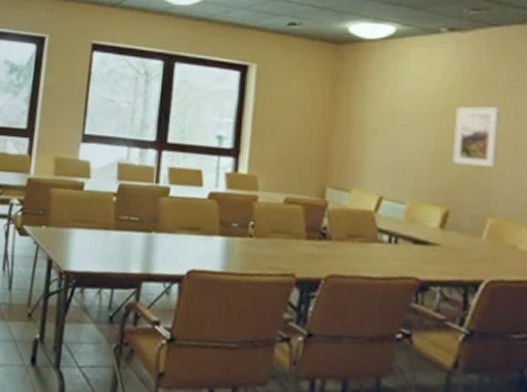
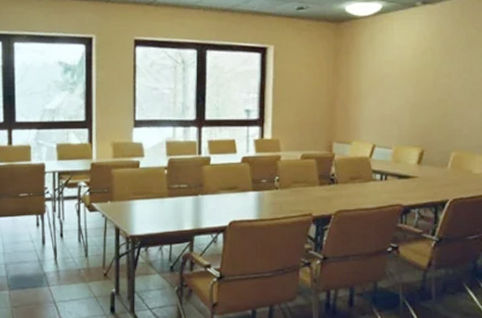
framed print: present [451,106,500,167] -> none [425,63,460,113]

